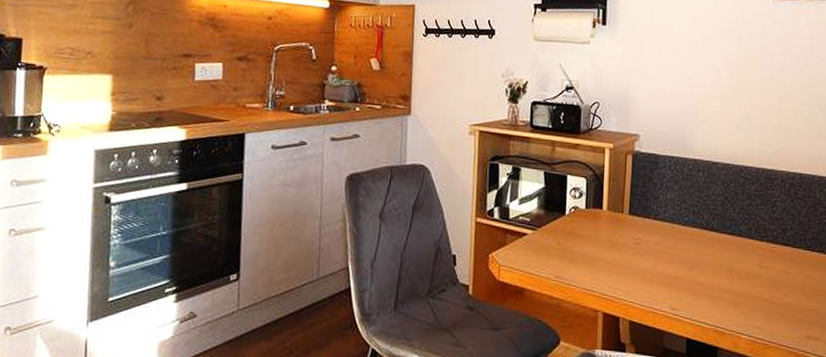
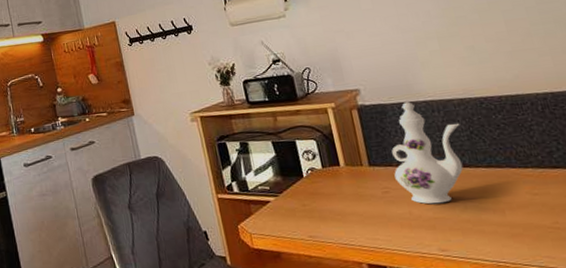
ewer: none [649,157,718,263] -> present [391,102,463,204]

